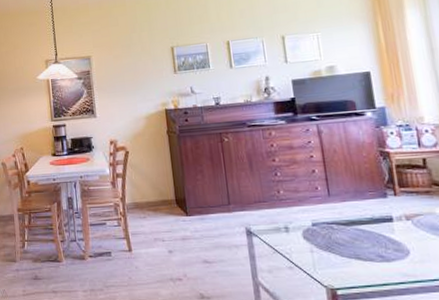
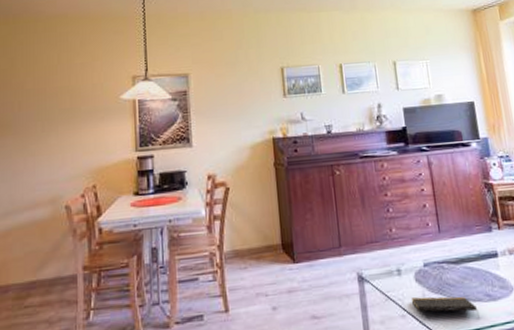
notepad: none [298,253,371,276] -> present [410,296,479,318]

